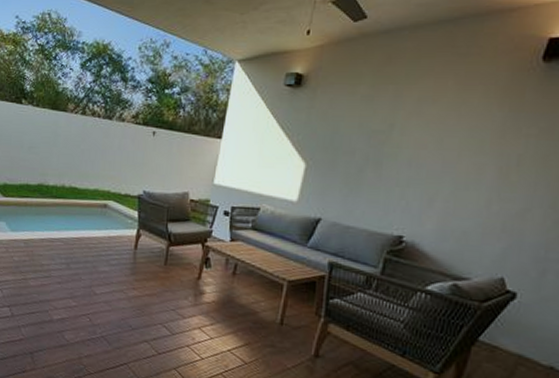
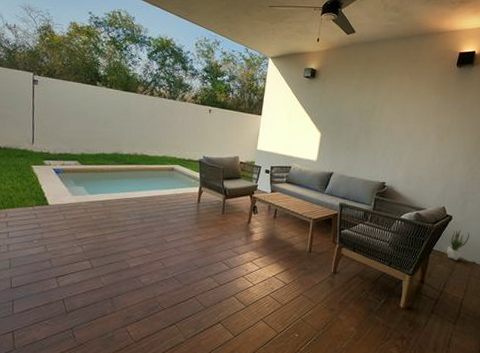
potted plant: none [502,315,546,362] -> present [447,230,469,261]

